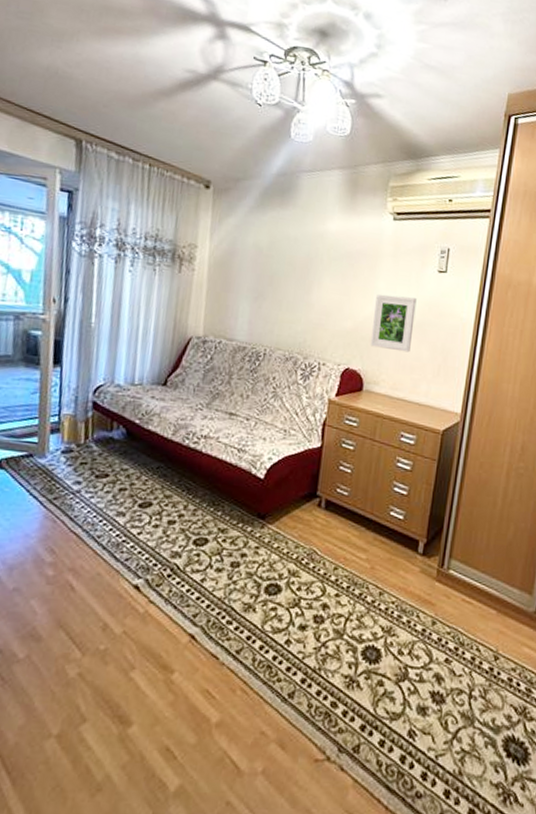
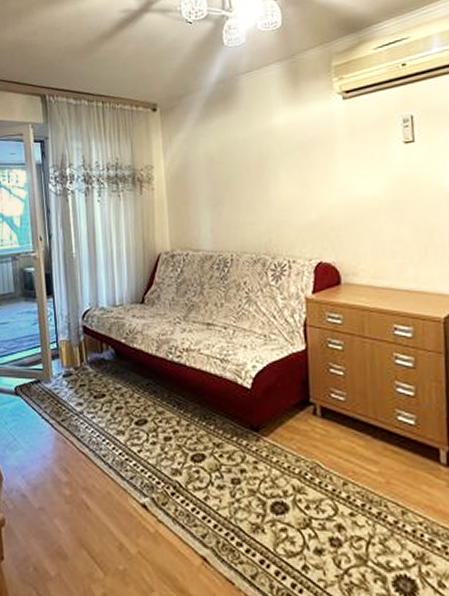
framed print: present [370,294,417,353] -> none [338,176,388,236]

